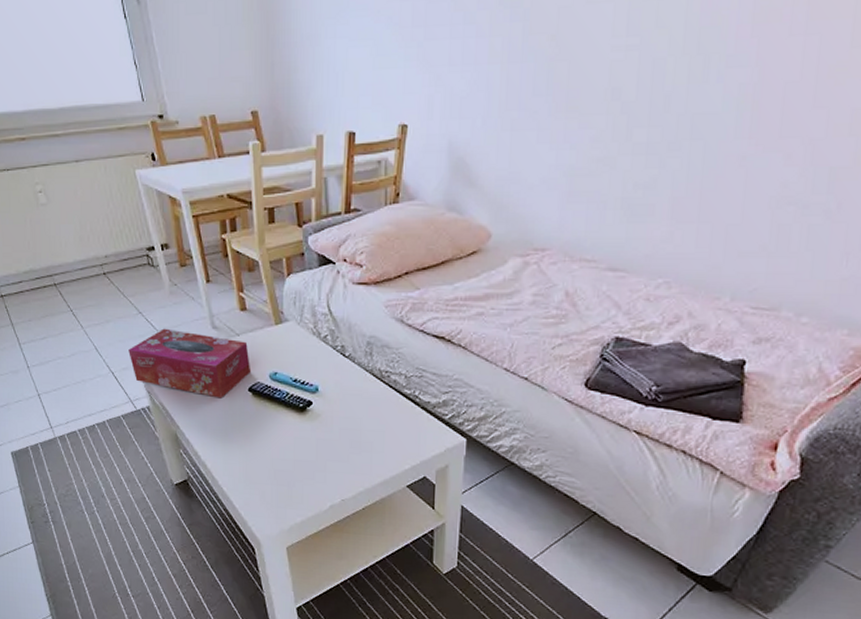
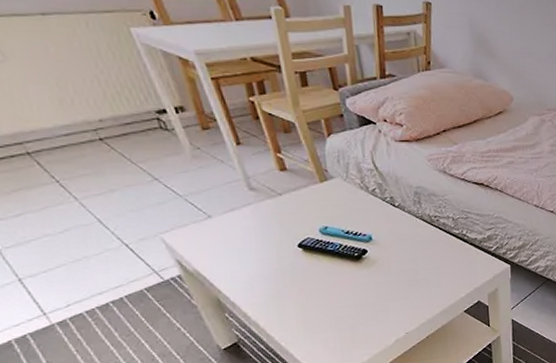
tissue box: present [128,328,250,399] -> none [145,193,298,258]

